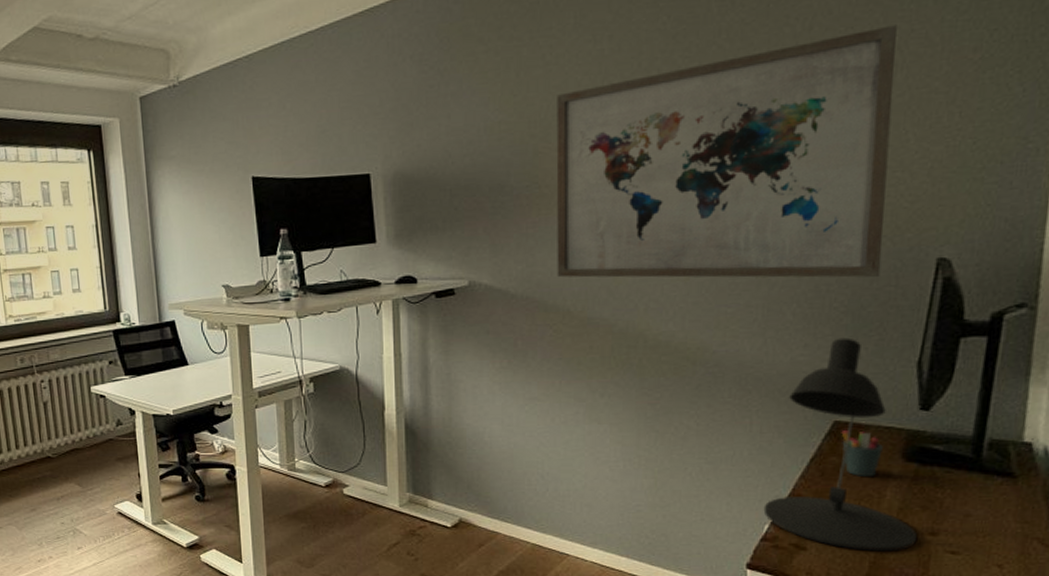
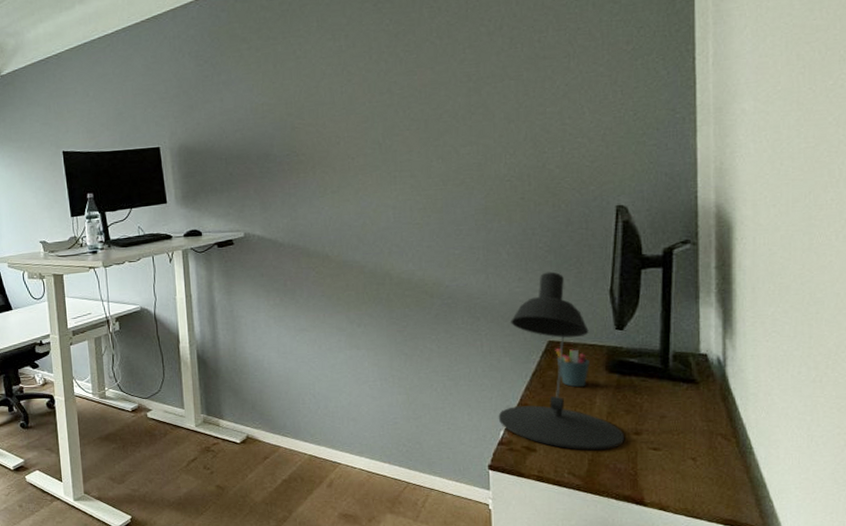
wall art: present [556,25,897,278] -> none [307,24,573,229]

